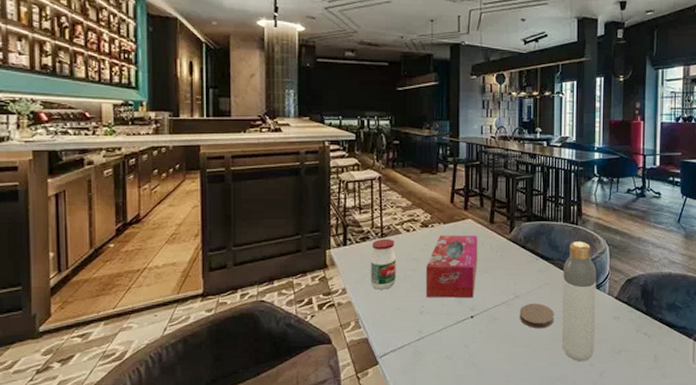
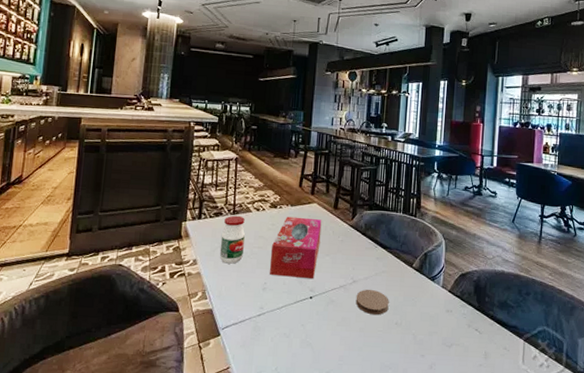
bottle: present [562,241,597,362] -> none [395,233,432,352]

